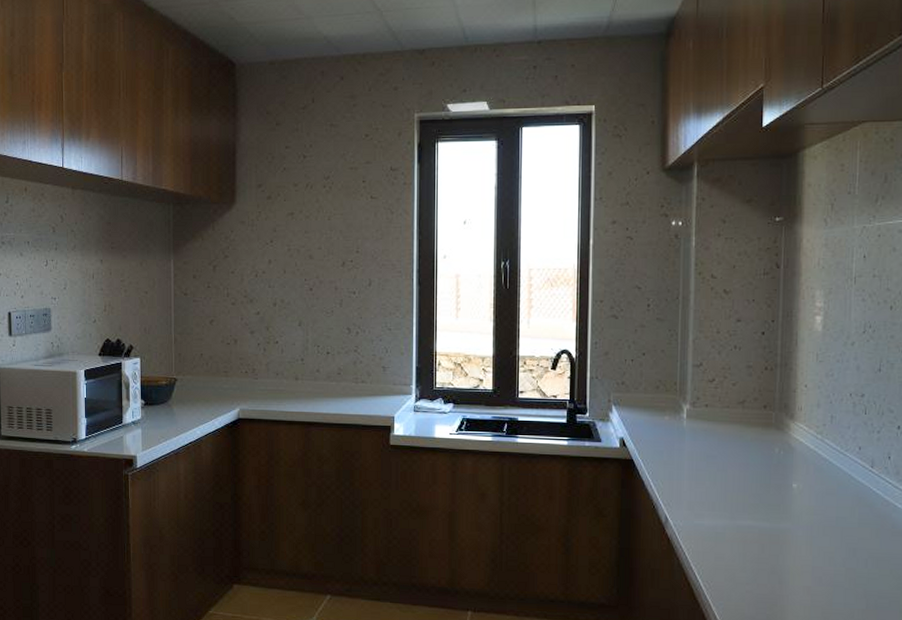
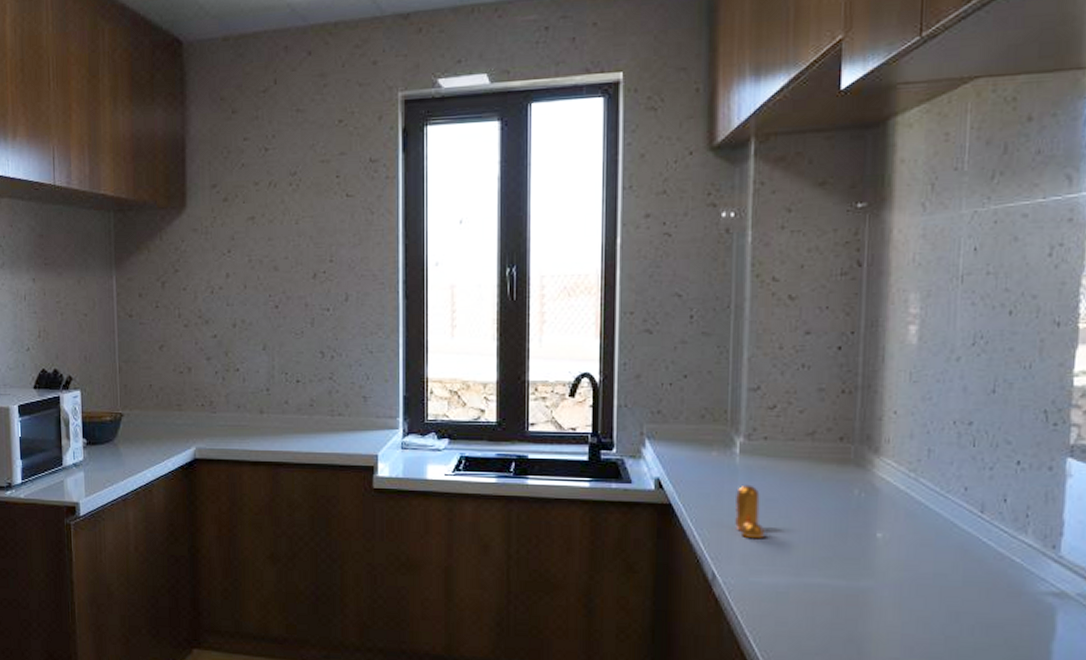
pepper shaker: none [683,443,706,489] -> present [735,484,764,539]

